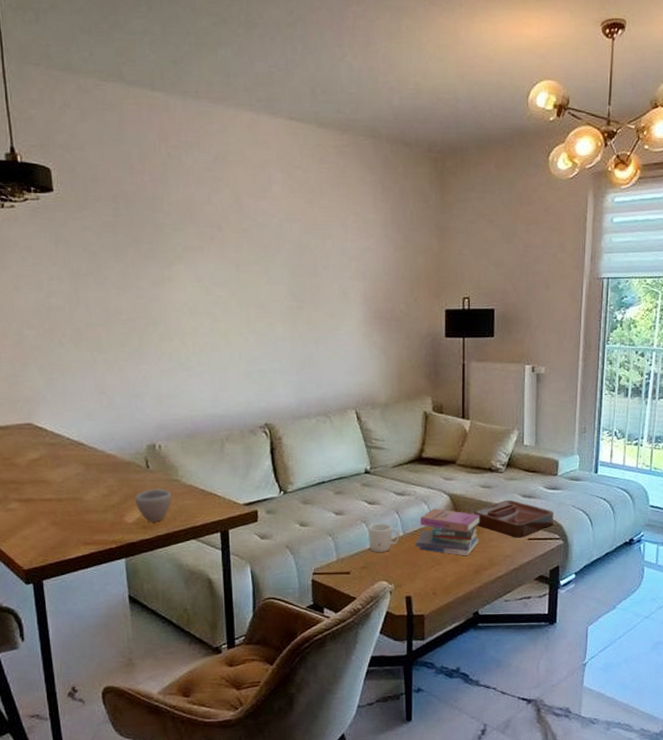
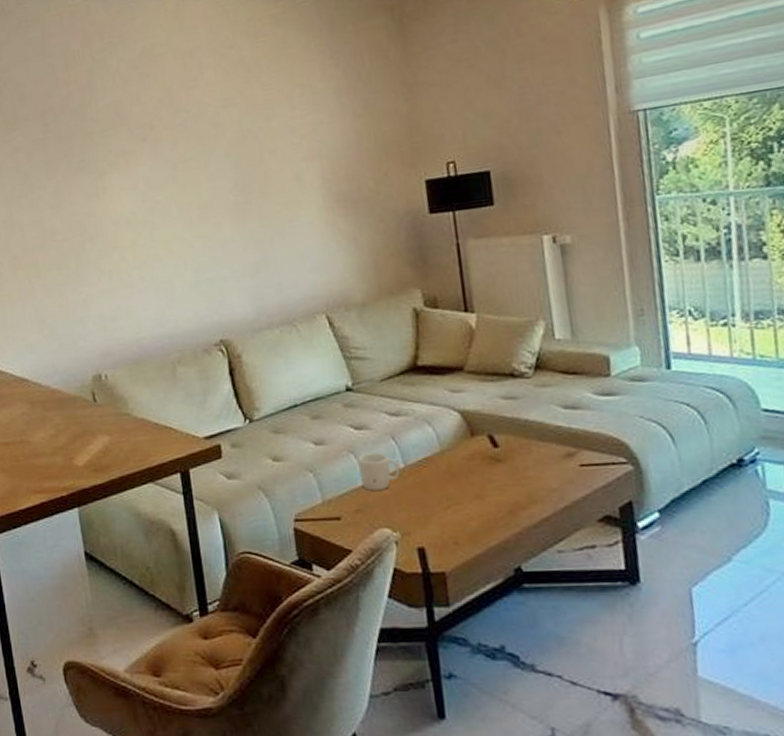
cup: present [134,488,172,522] -> none [83,424,124,464]
books: present [415,508,480,556] -> none [421,429,509,492]
decorative tray: present [473,499,554,538] -> none [496,413,615,465]

